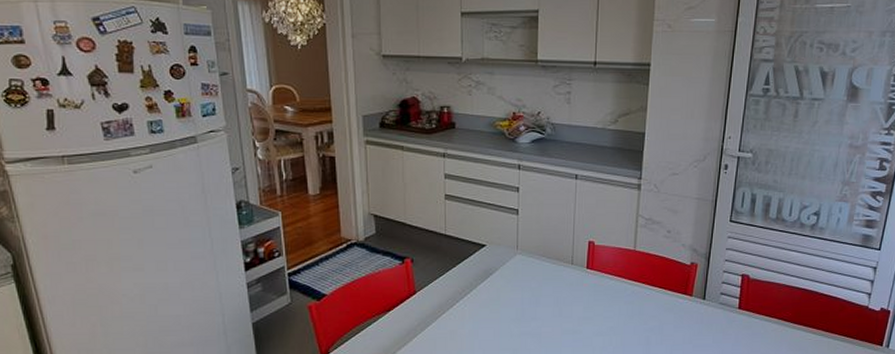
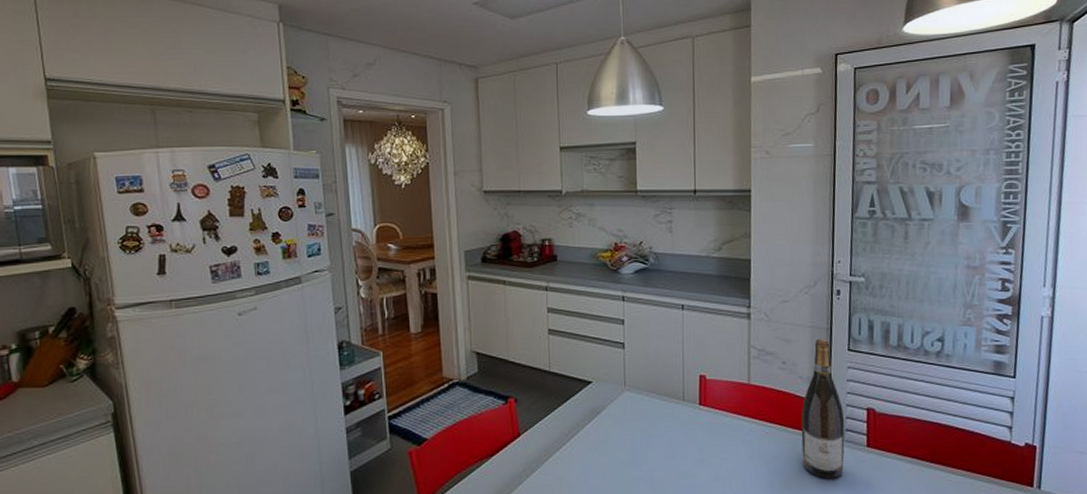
wine bottle: none [678,210,721,337] -> present [801,339,845,479]

